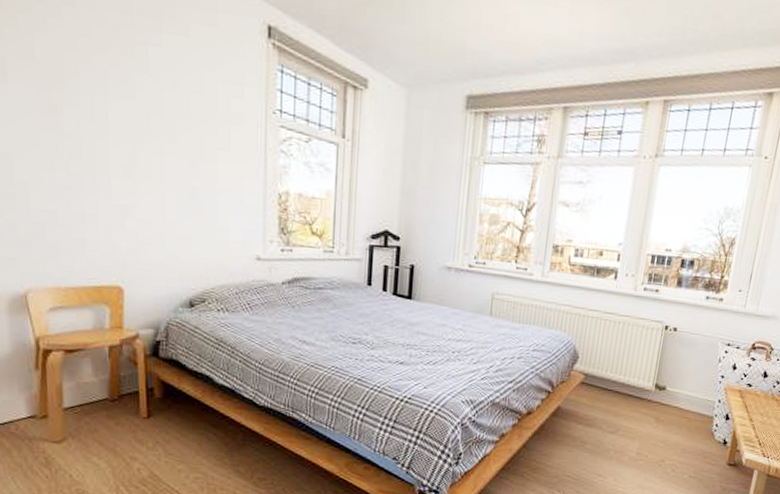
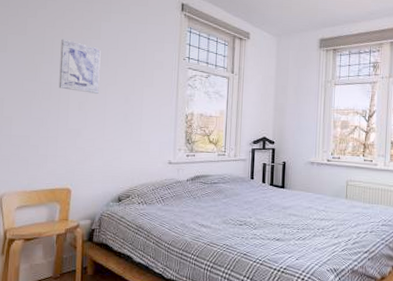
wall art: none [89,68,152,156] -> present [58,39,101,94]

